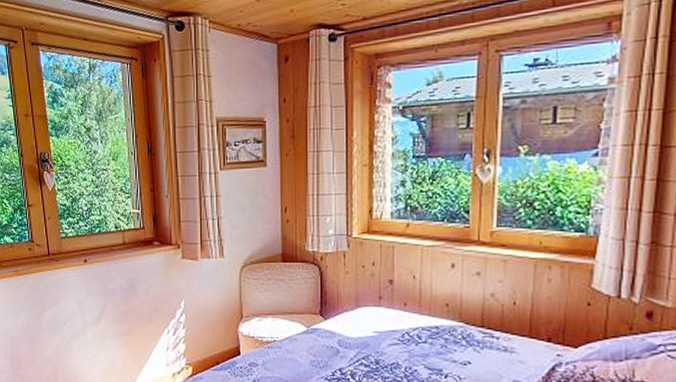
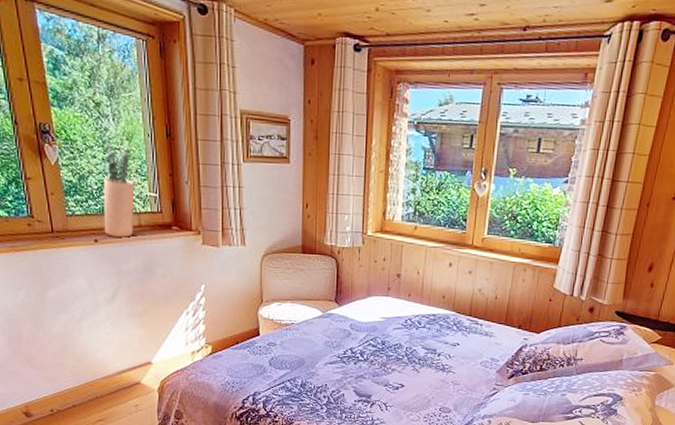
vase: none [92,162,120,256] -> present [103,142,135,238]

